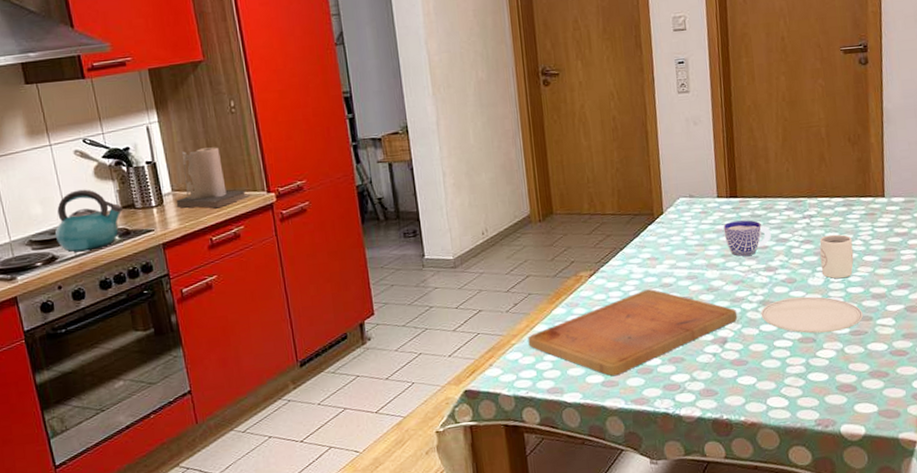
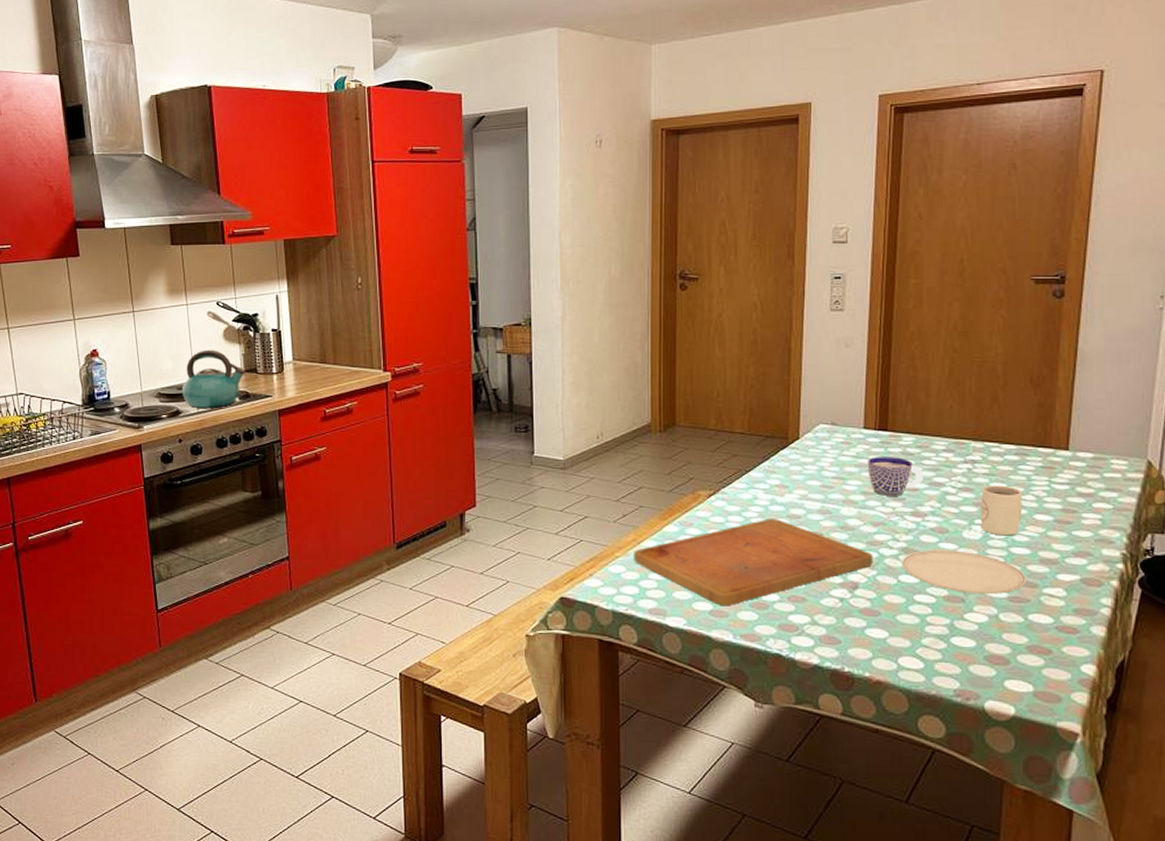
paper towel roll: present [175,147,250,209] -> none [295,321,366,382]

